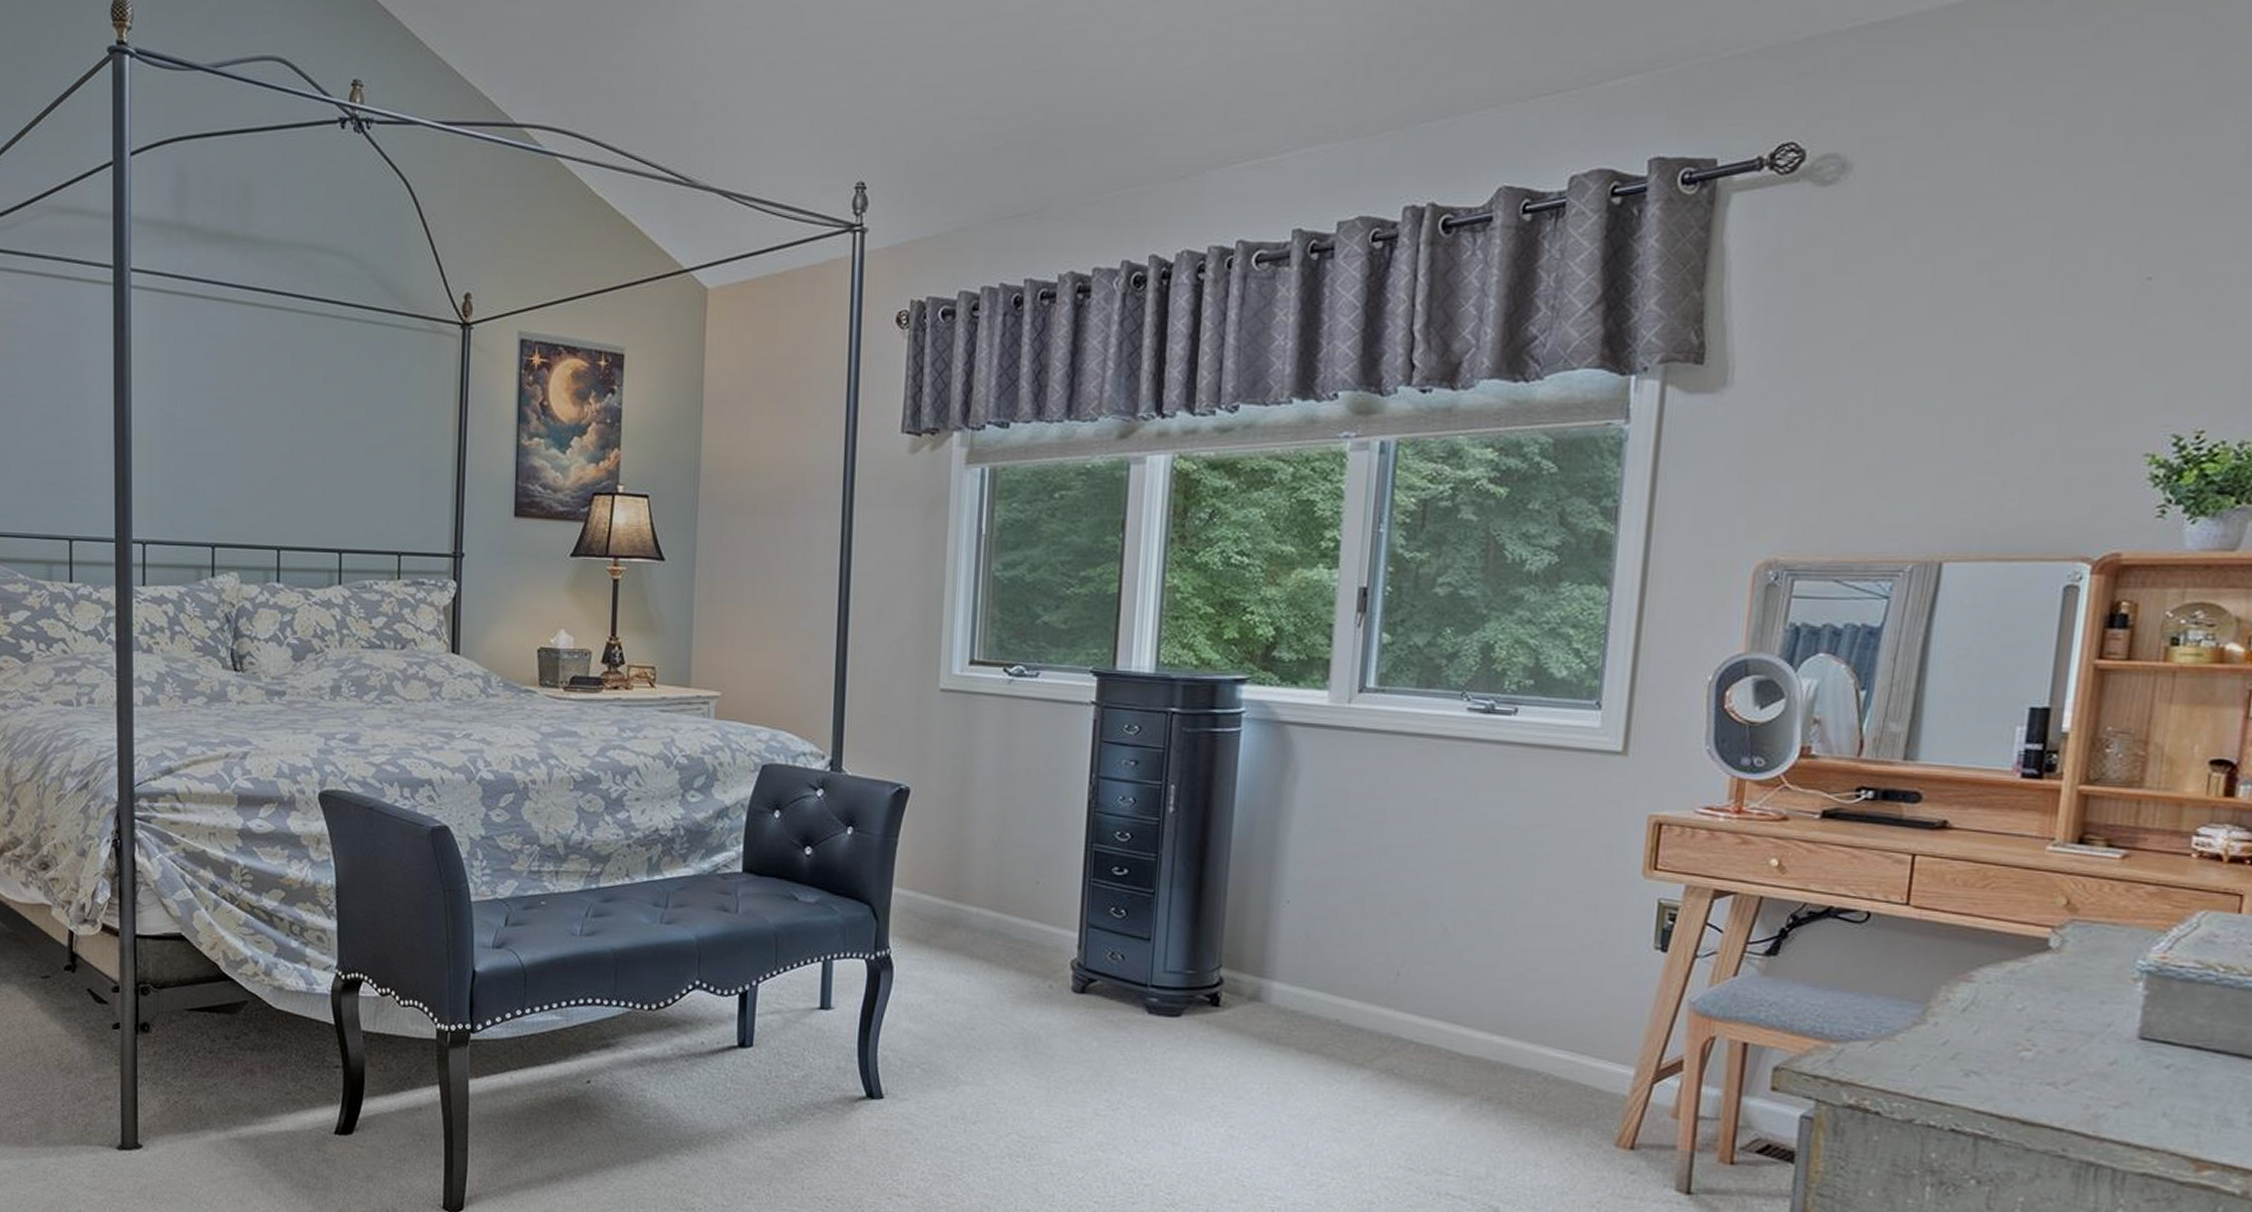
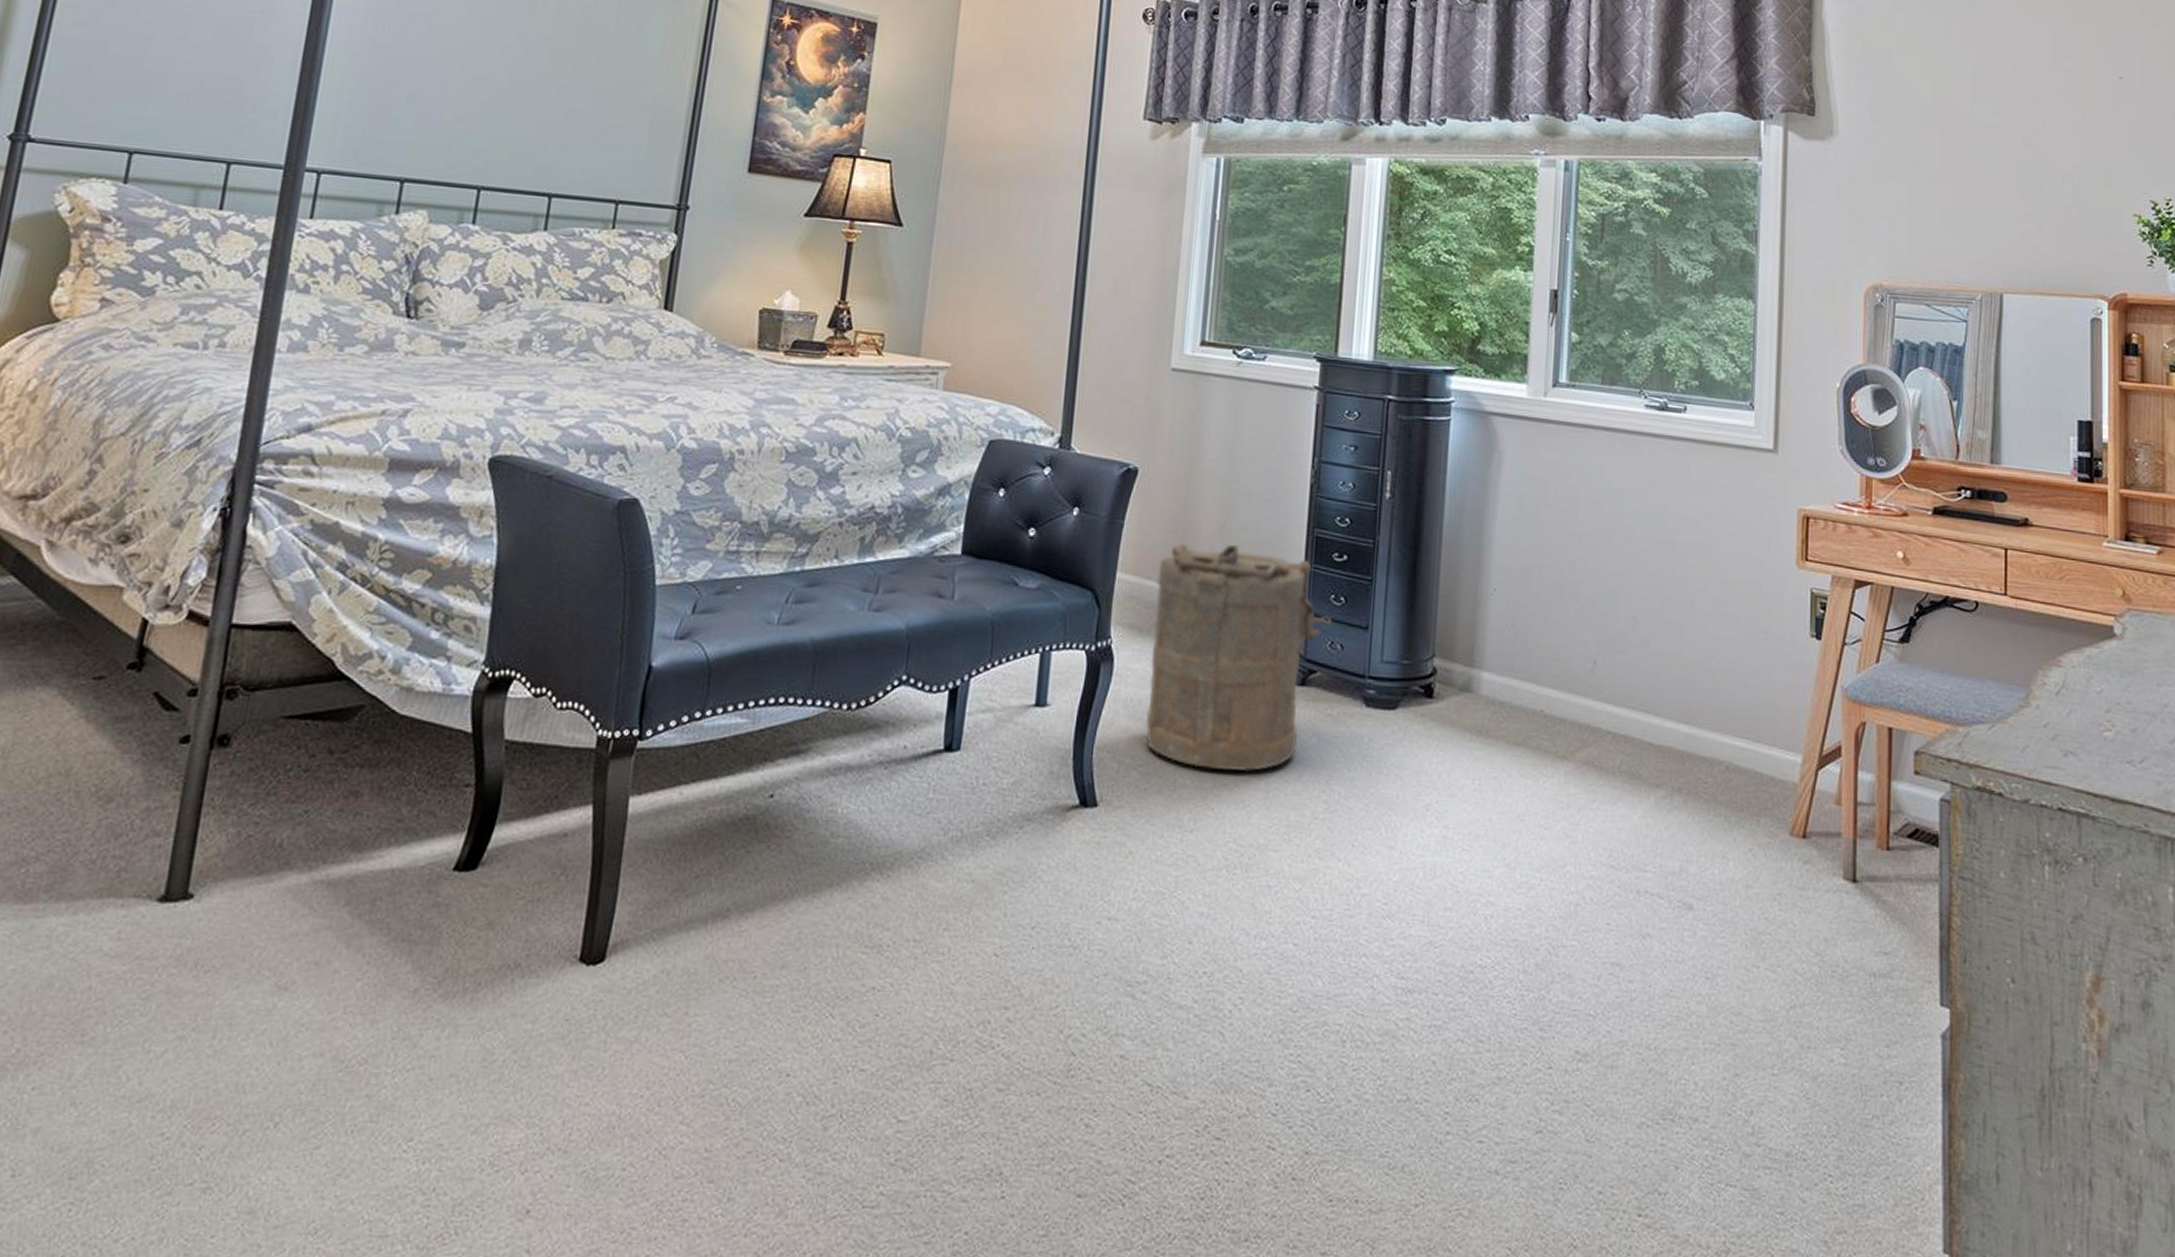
laundry hamper: none [926,859,1112,1072] -> present [1145,543,1331,772]

